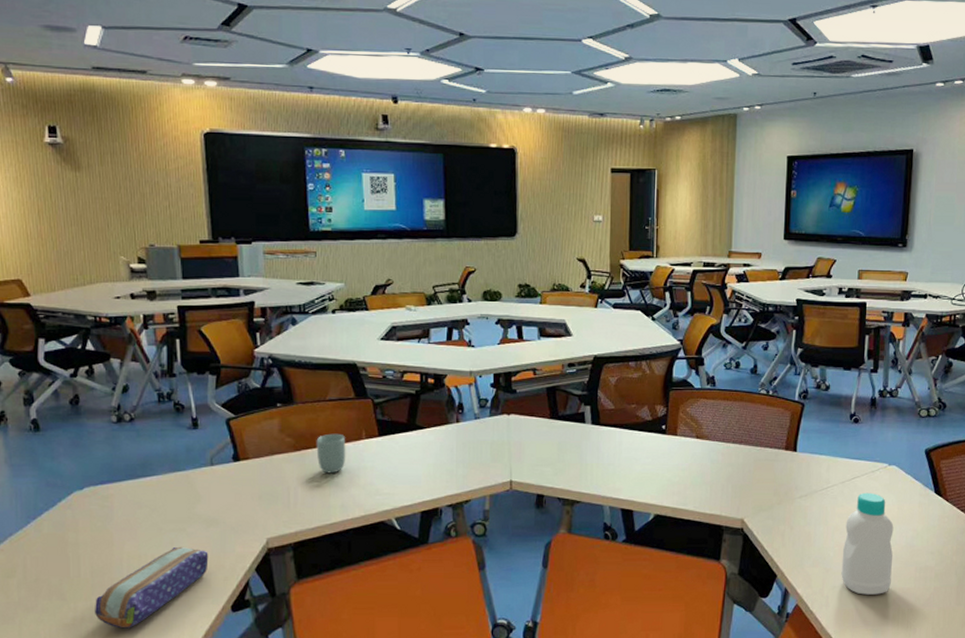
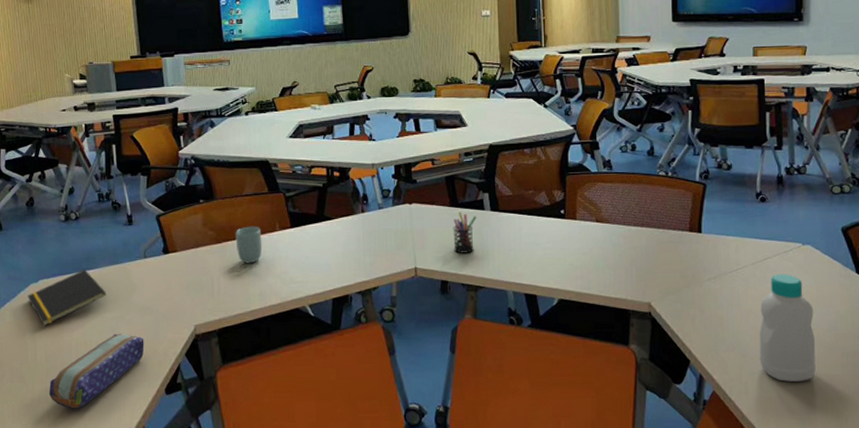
notepad: none [70,477,166,538] -> present [28,269,107,326]
pen holder: none [552,424,577,467] -> present [453,211,477,253]

